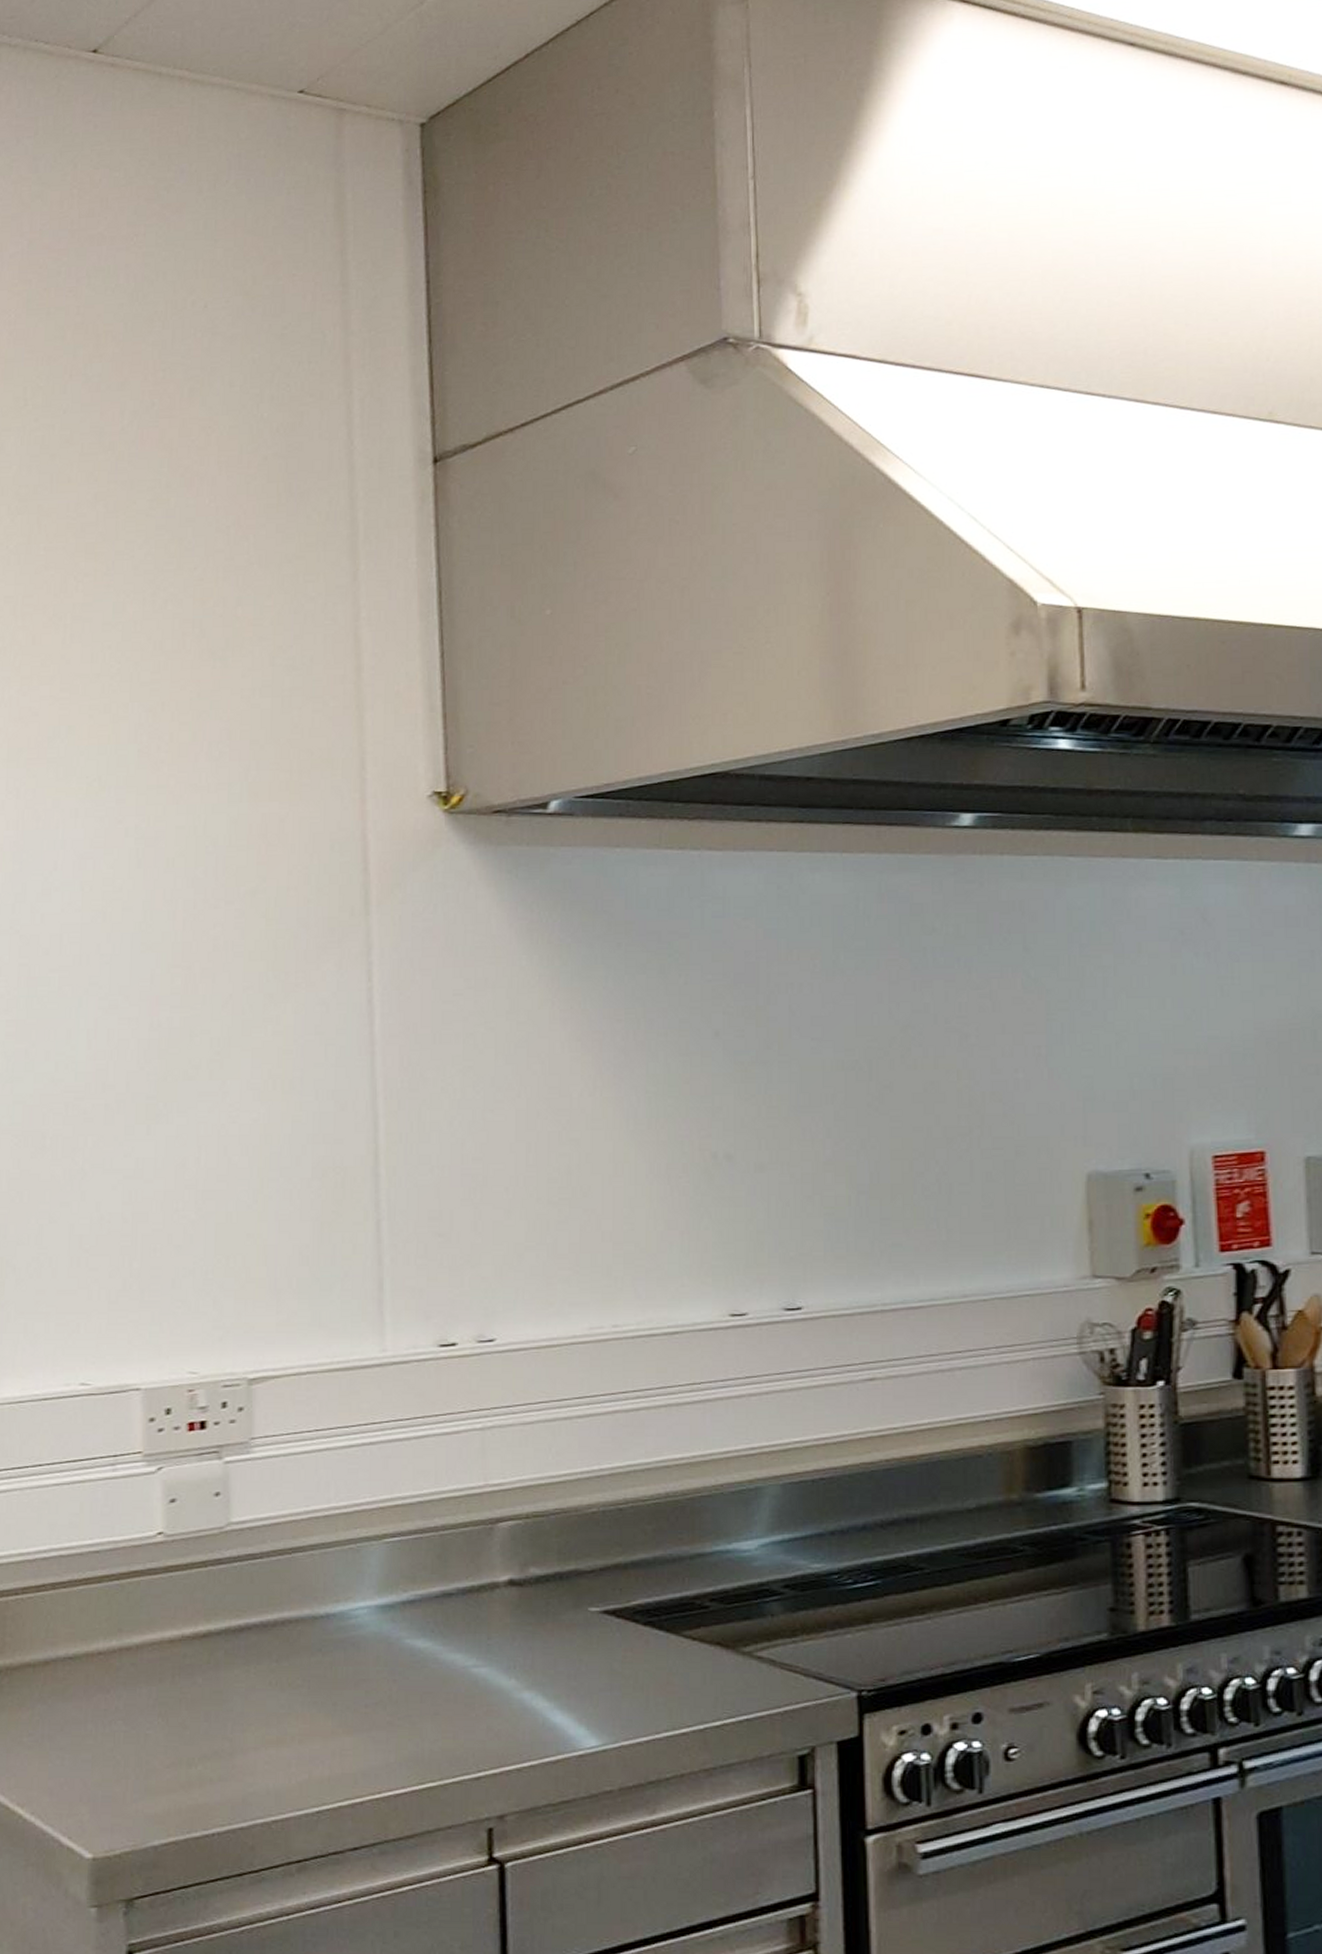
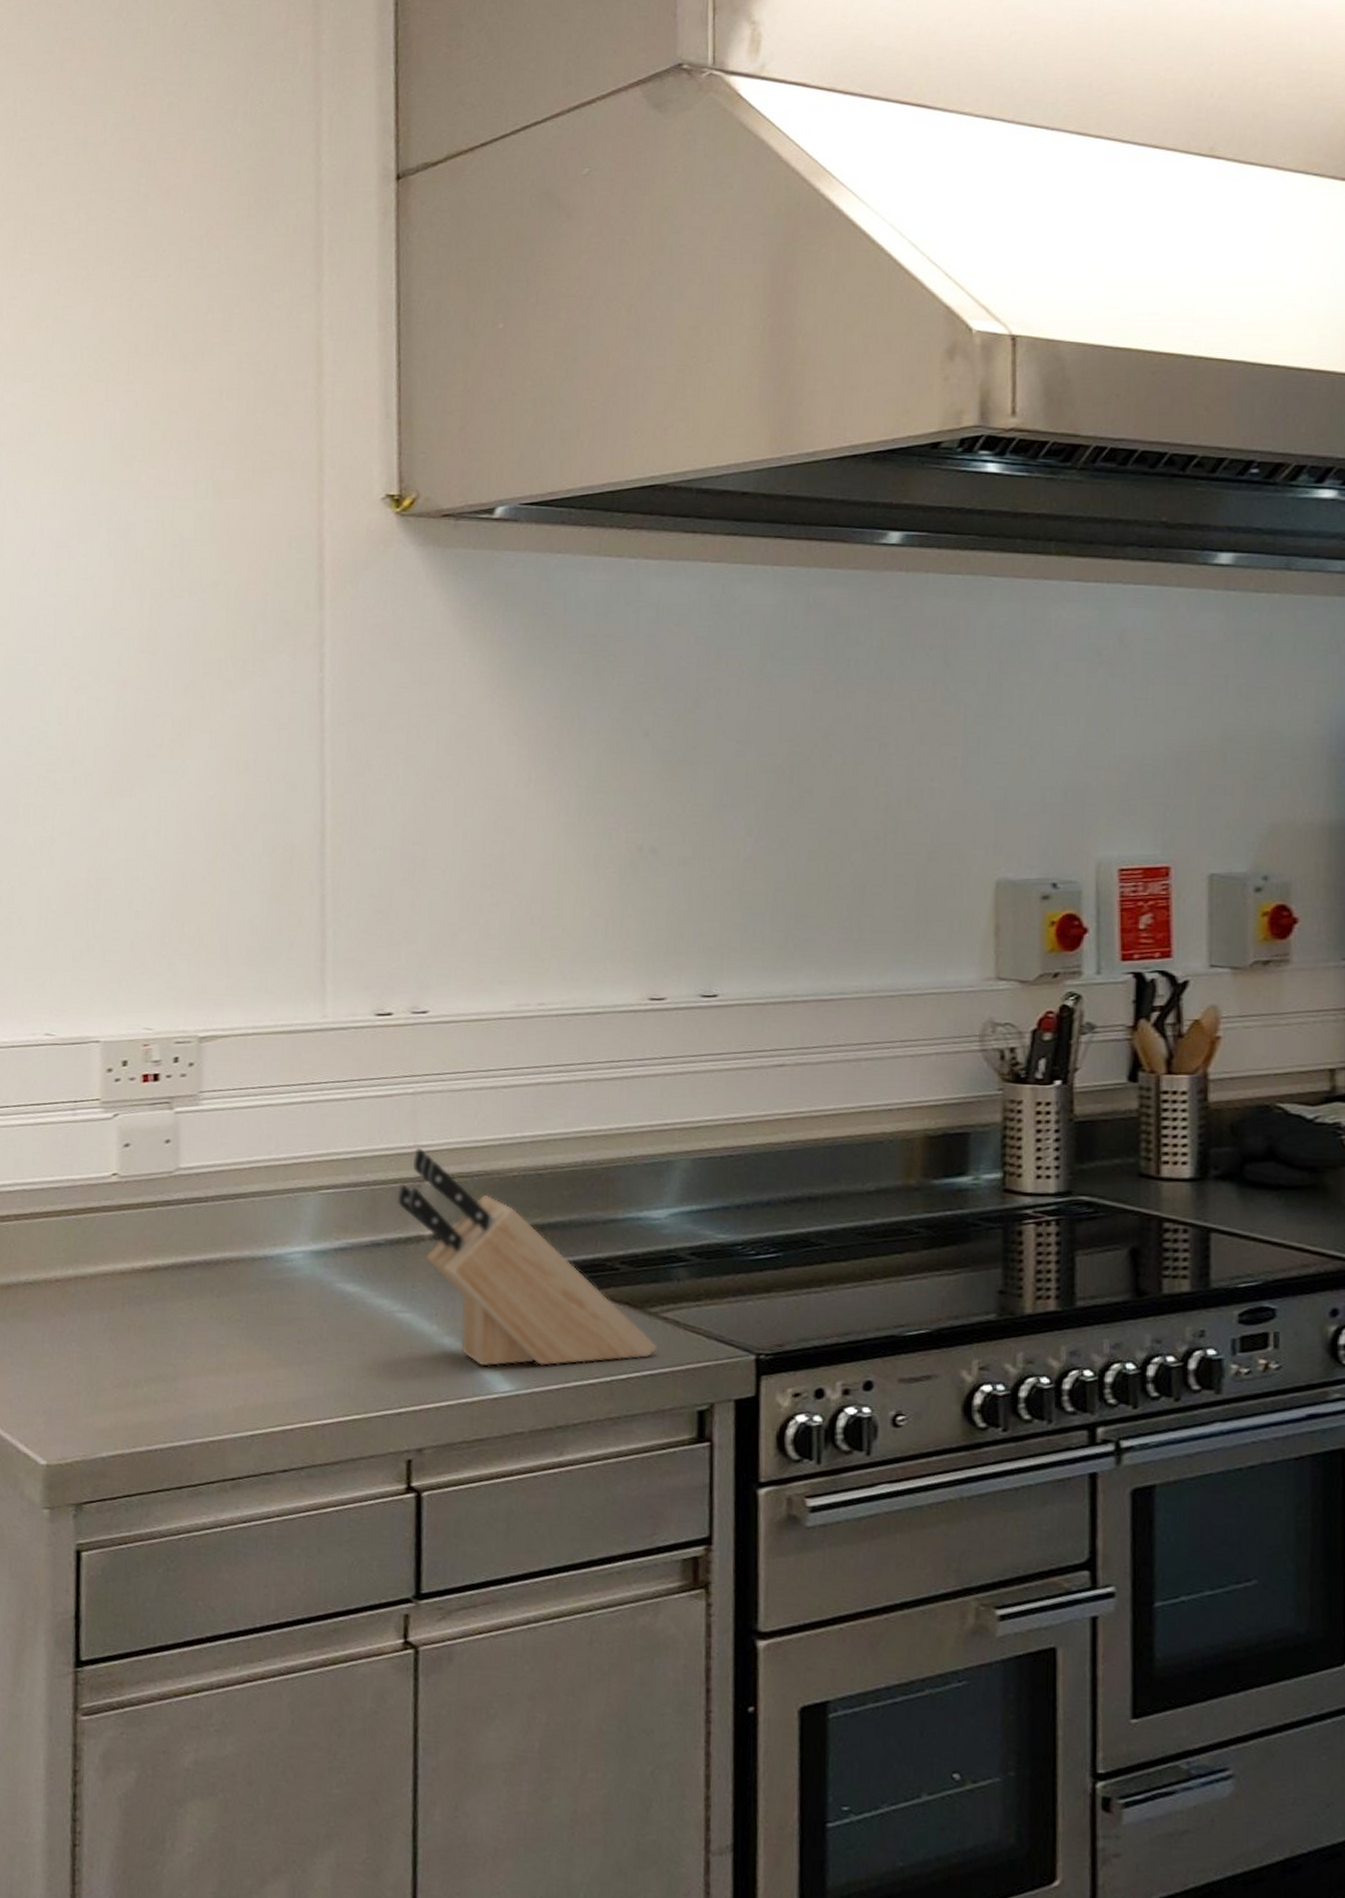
knife block: none [468,1486,752,1721] -> present [397,1147,657,1367]

